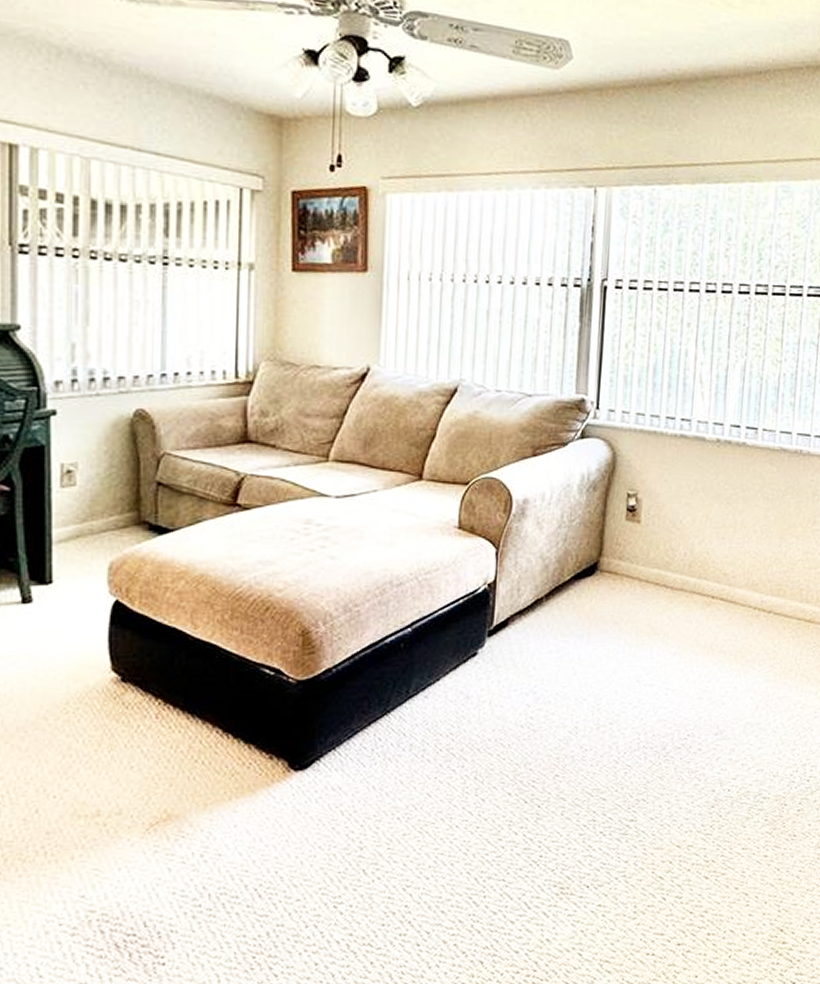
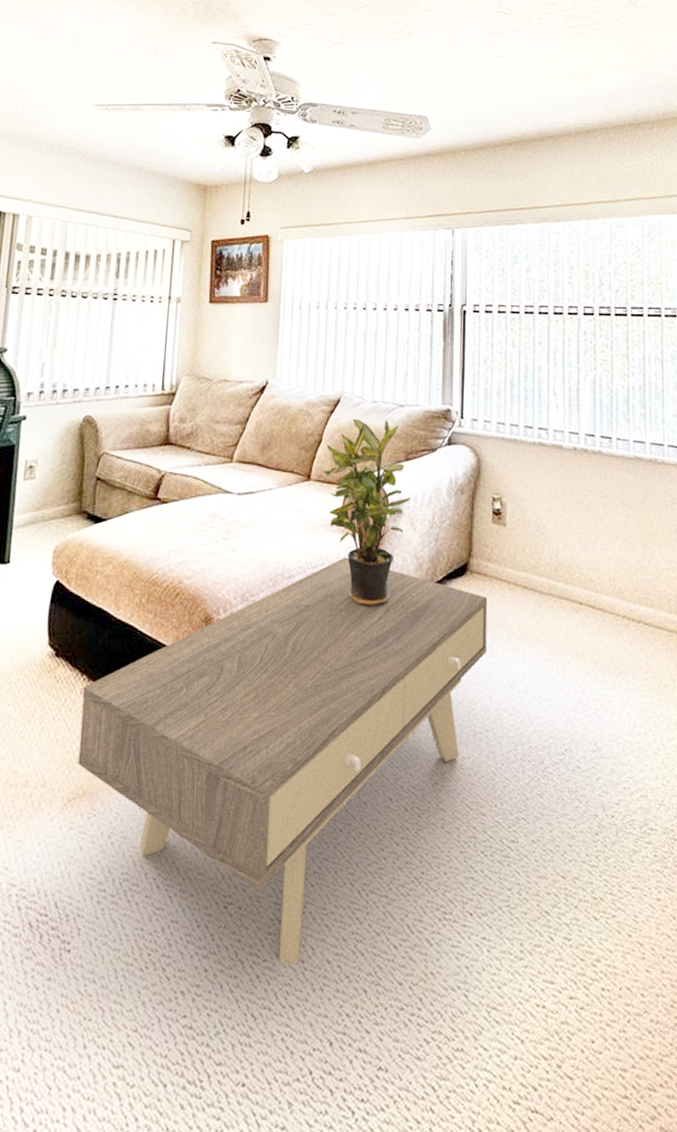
coffee table: none [158,561,618,948] -> present [77,557,488,963]
potted plant: none [436,410,538,612] -> present [322,418,411,608]

